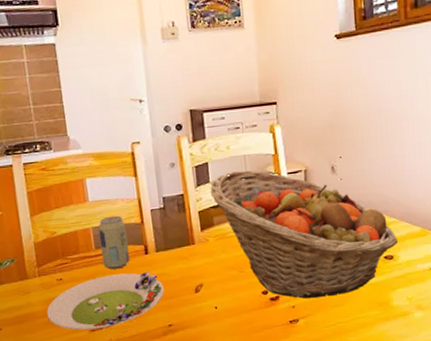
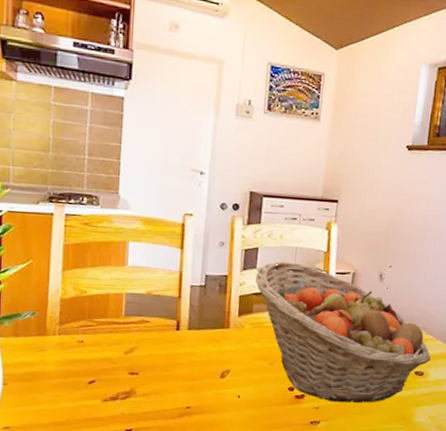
salad plate: present [47,272,164,330] -> none [60,345,189,400]
beverage can: present [98,215,130,270] -> none [130,284,162,341]

